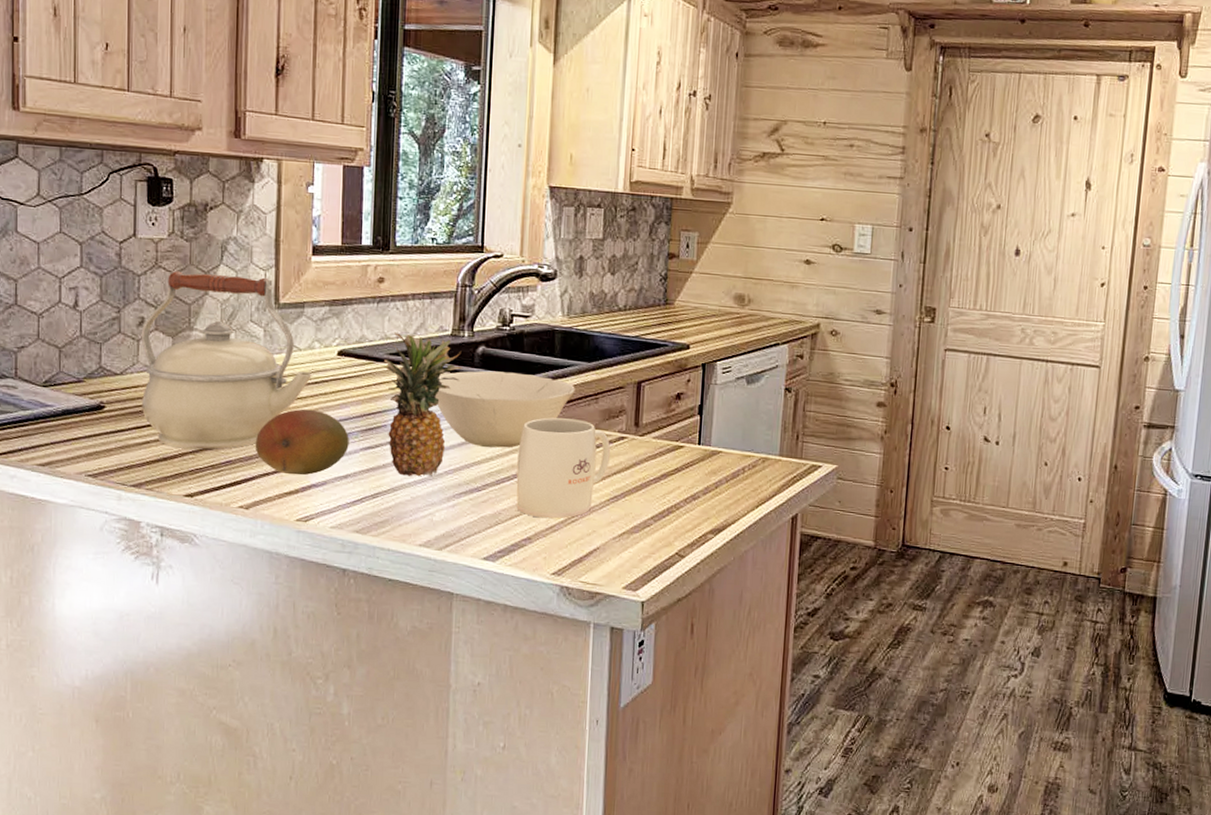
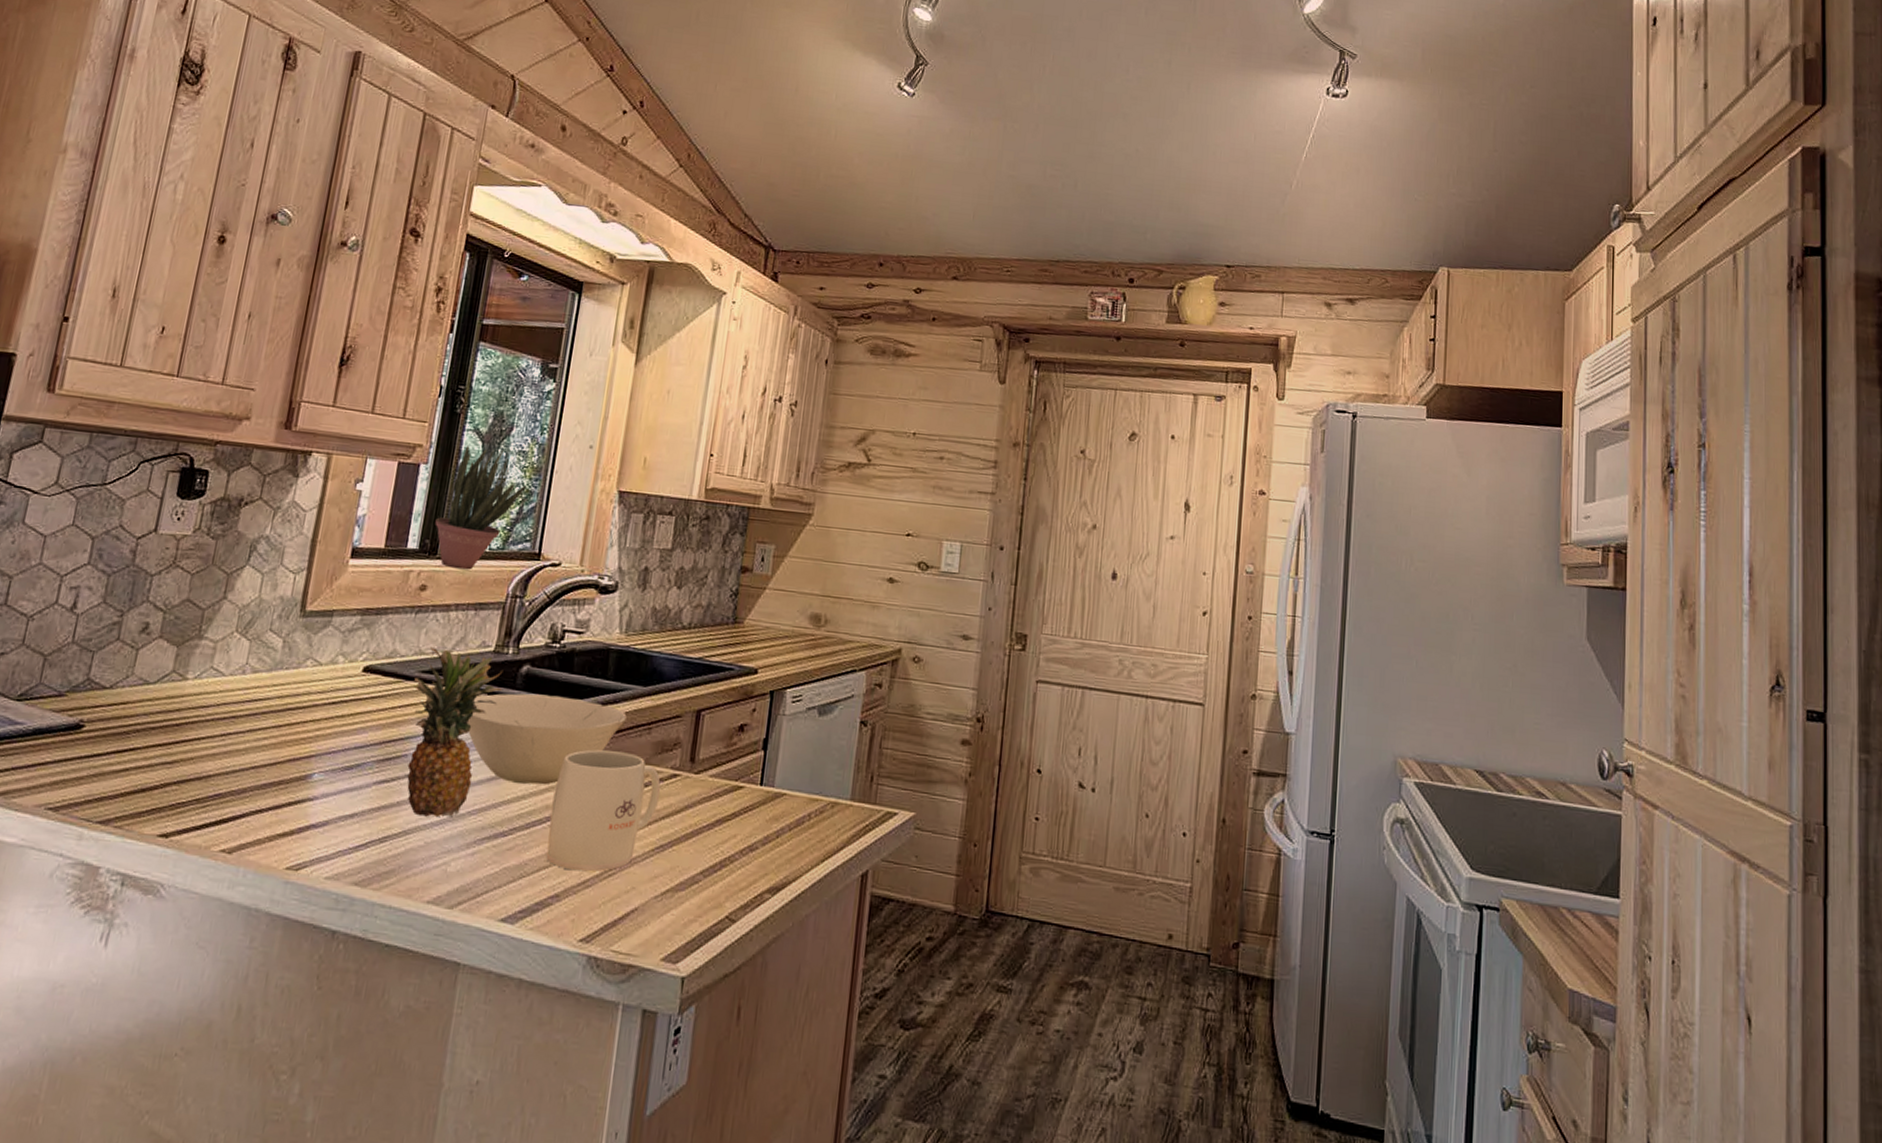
kettle: present [141,271,313,450] -> none [126,571,331,780]
fruit: present [255,409,349,475] -> none [251,733,363,813]
potted plant: none [384,147,464,263] -> present [435,444,527,570]

